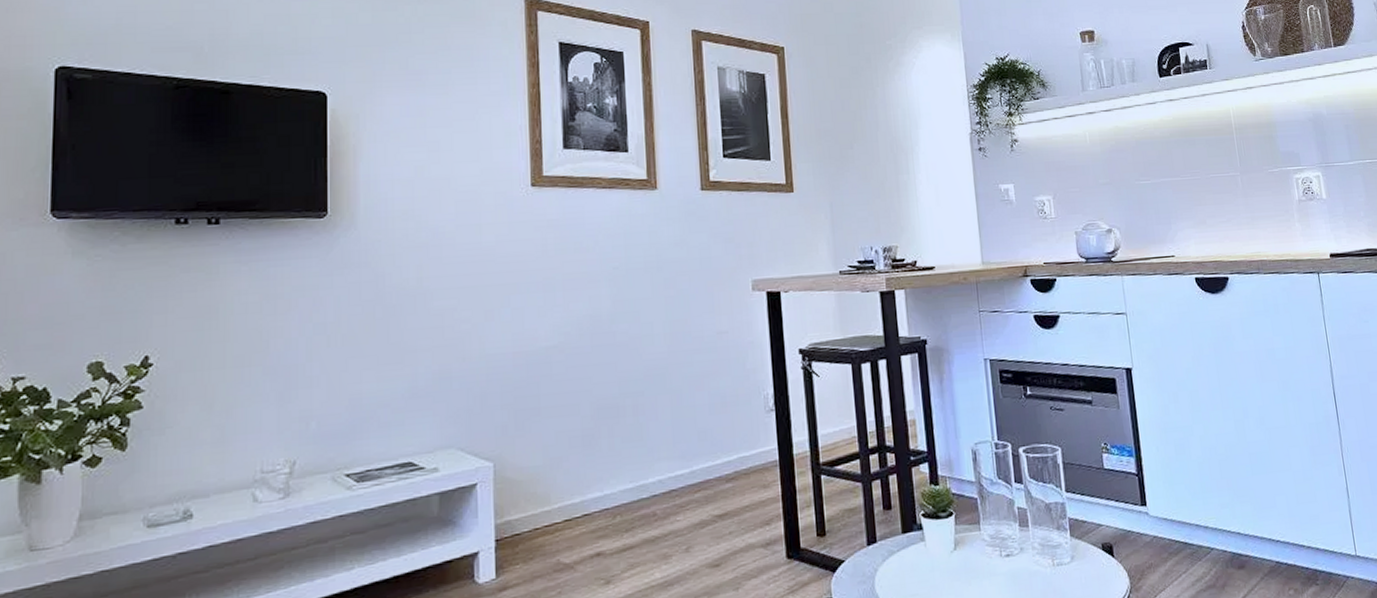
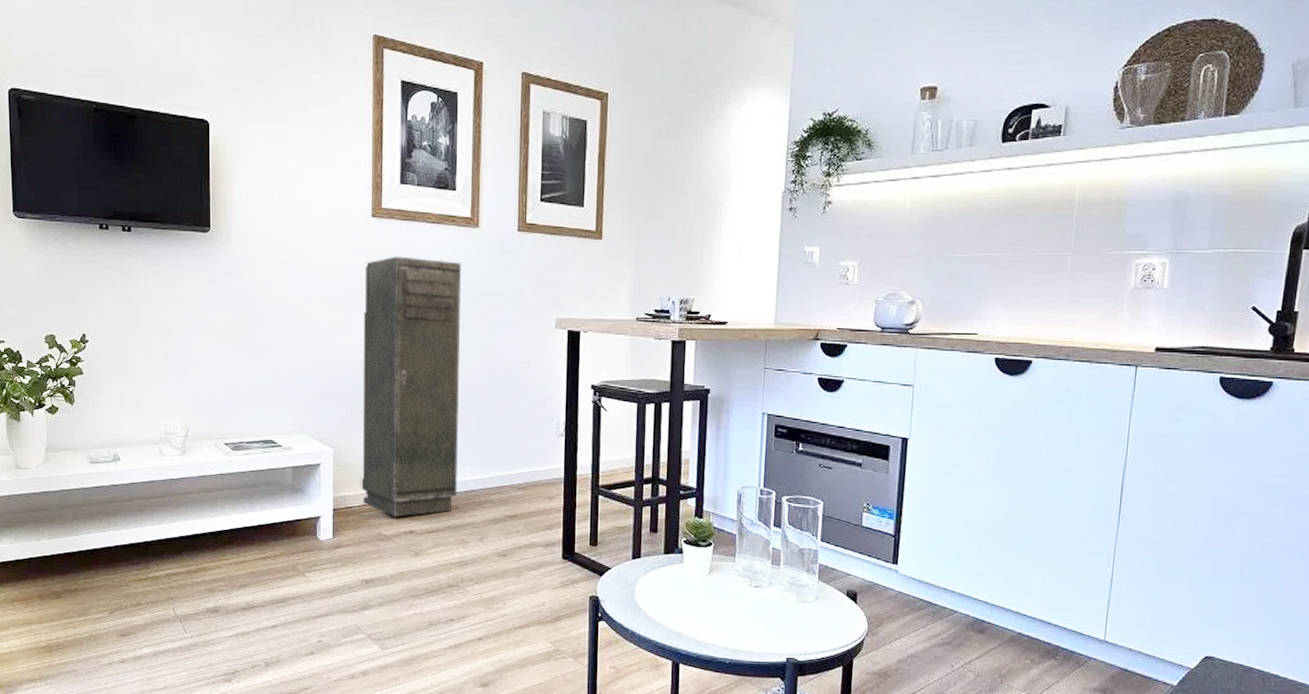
storage cabinet: none [525,227,653,538] -> present [360,256,462,517]

